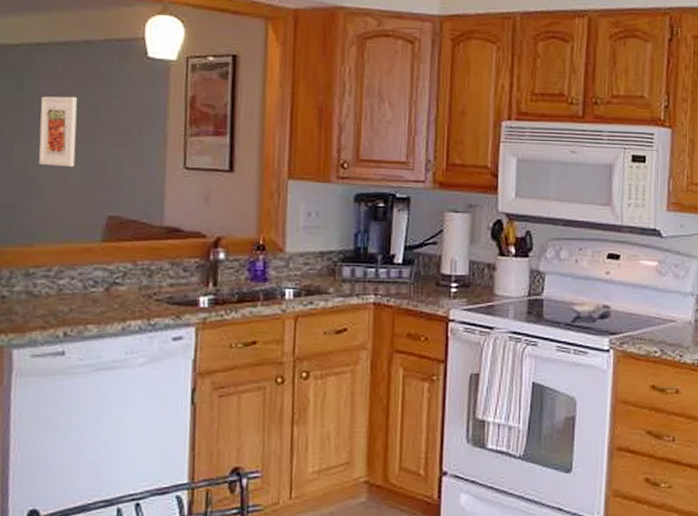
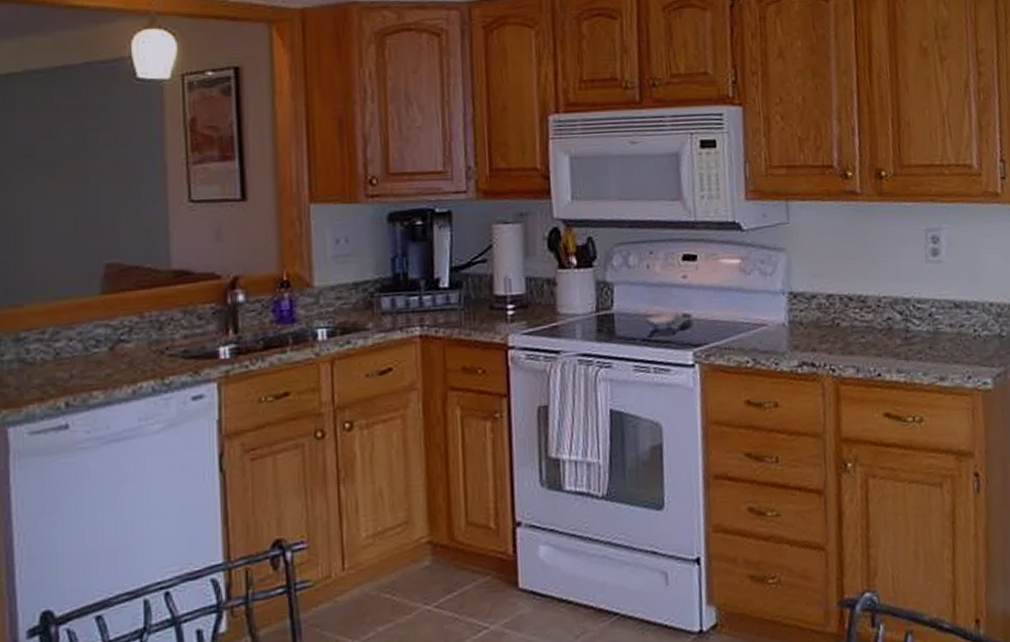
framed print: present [39,96,78,168] -> none [17,130,63,213]

